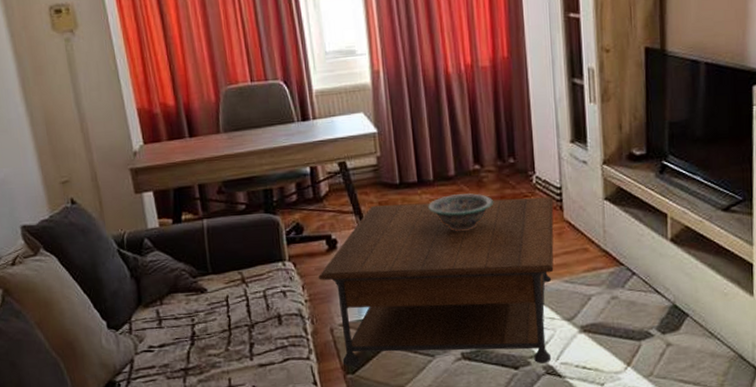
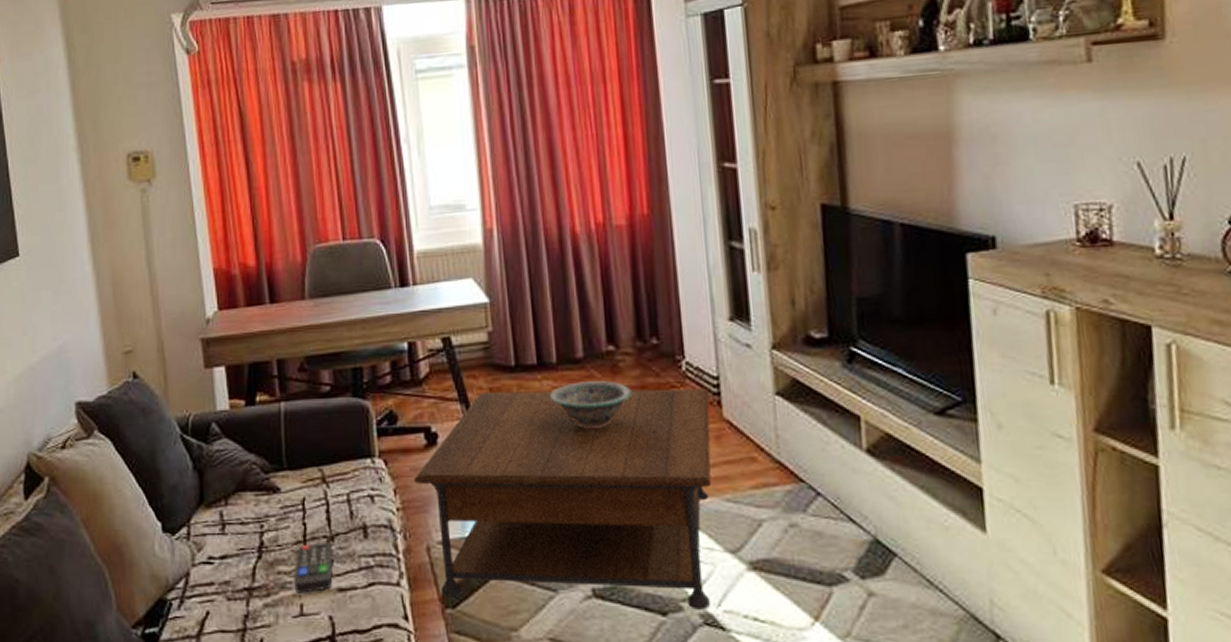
remote control: none [222,329,254,370] -> present [294,542,333,593]

